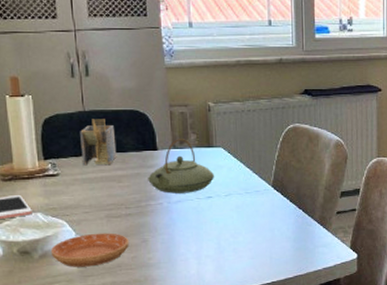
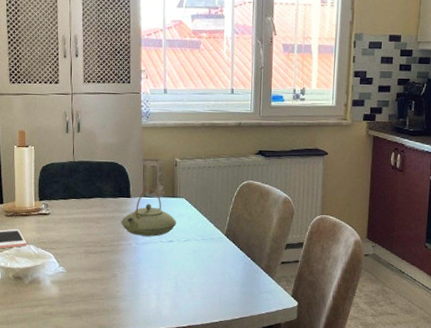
saucer: present [50,233,129,267] -> none [38,265,102,295]
napkin holder: present [80,119,117,166] -> none [69,168,98,208]

